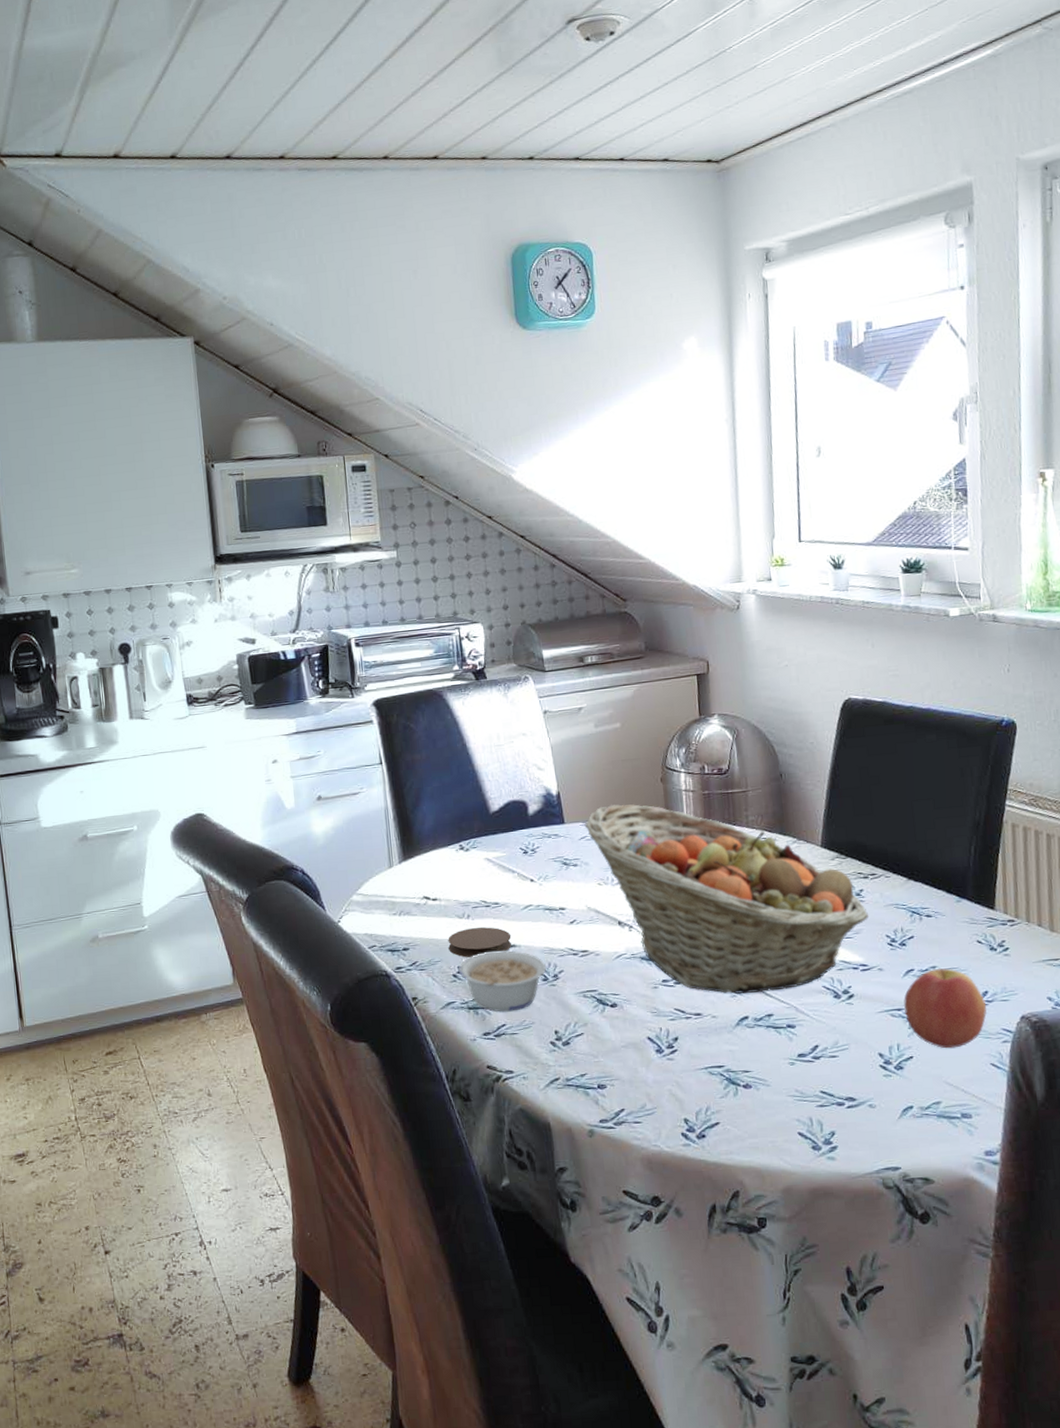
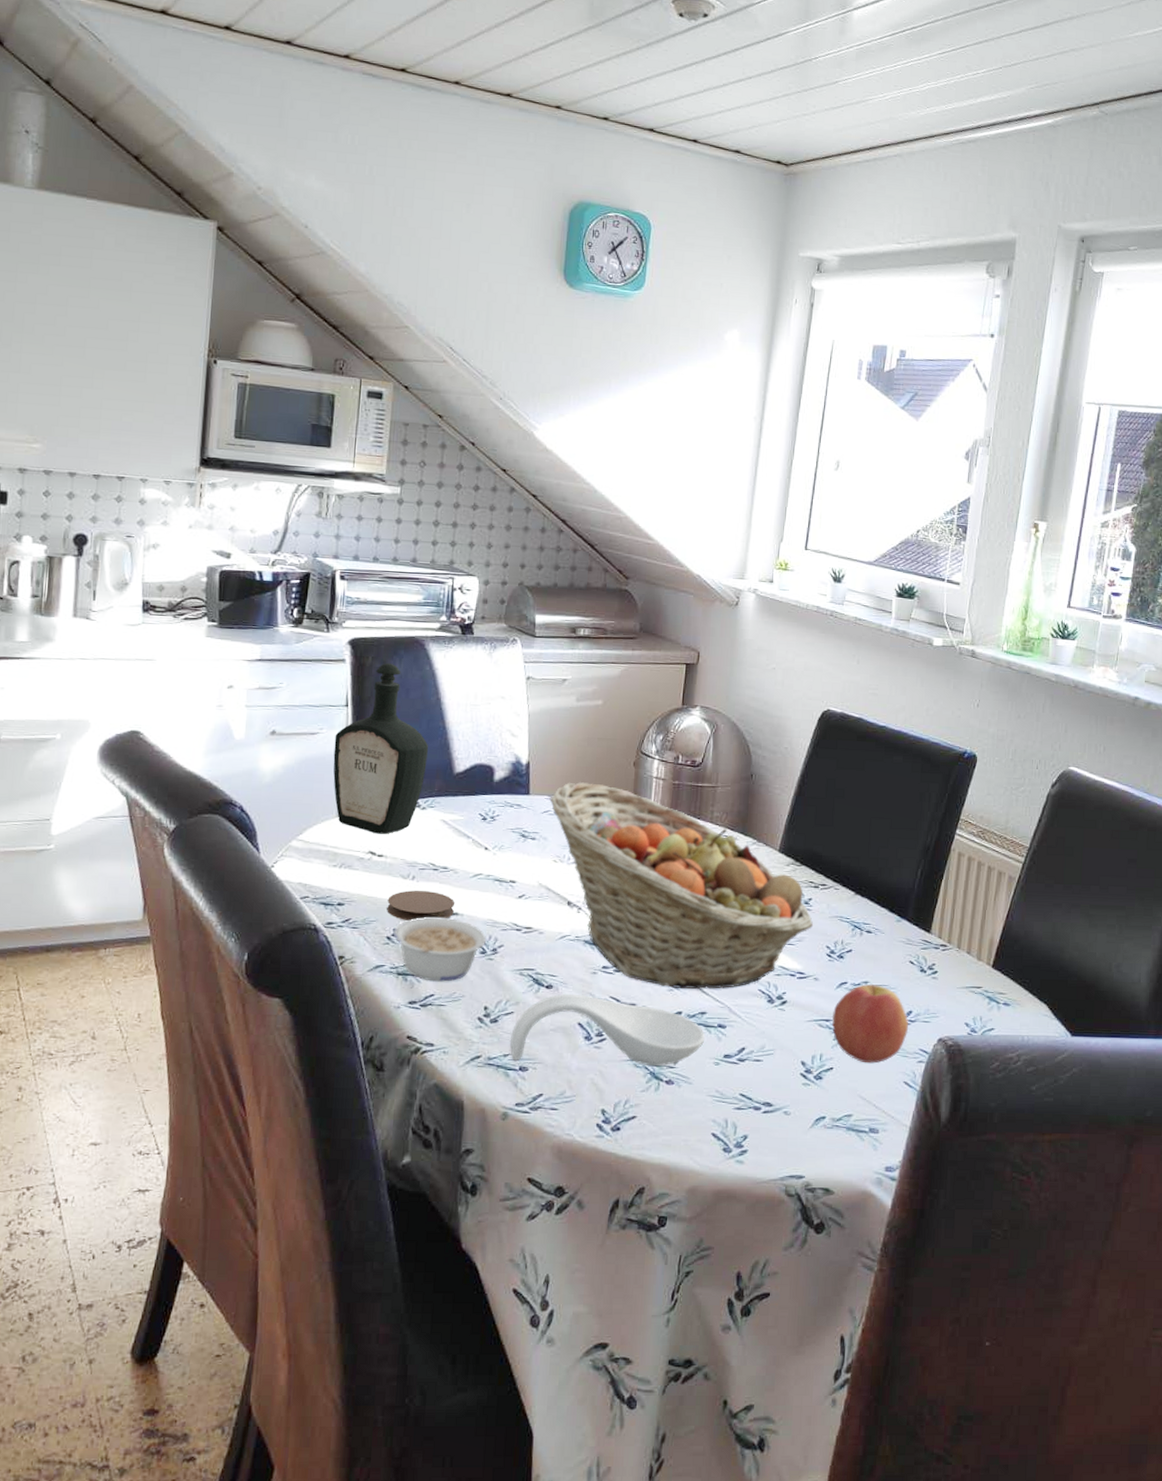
bottle: none [375,717,464,880] -> present [333,662,429,834]
spoon rest: none [584,1009,776,1079] -> present [510,994,706,1067]

